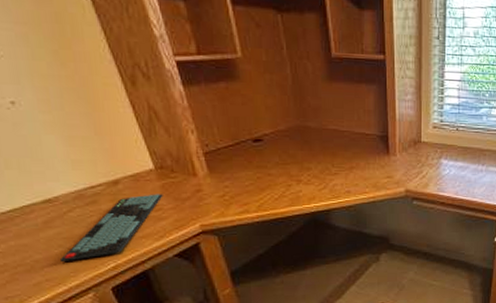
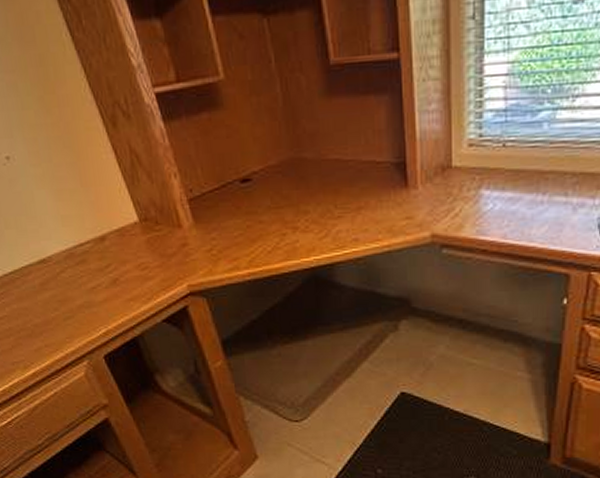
keyboard: present [59,194,163,263] -> none [55,250,149,327]

